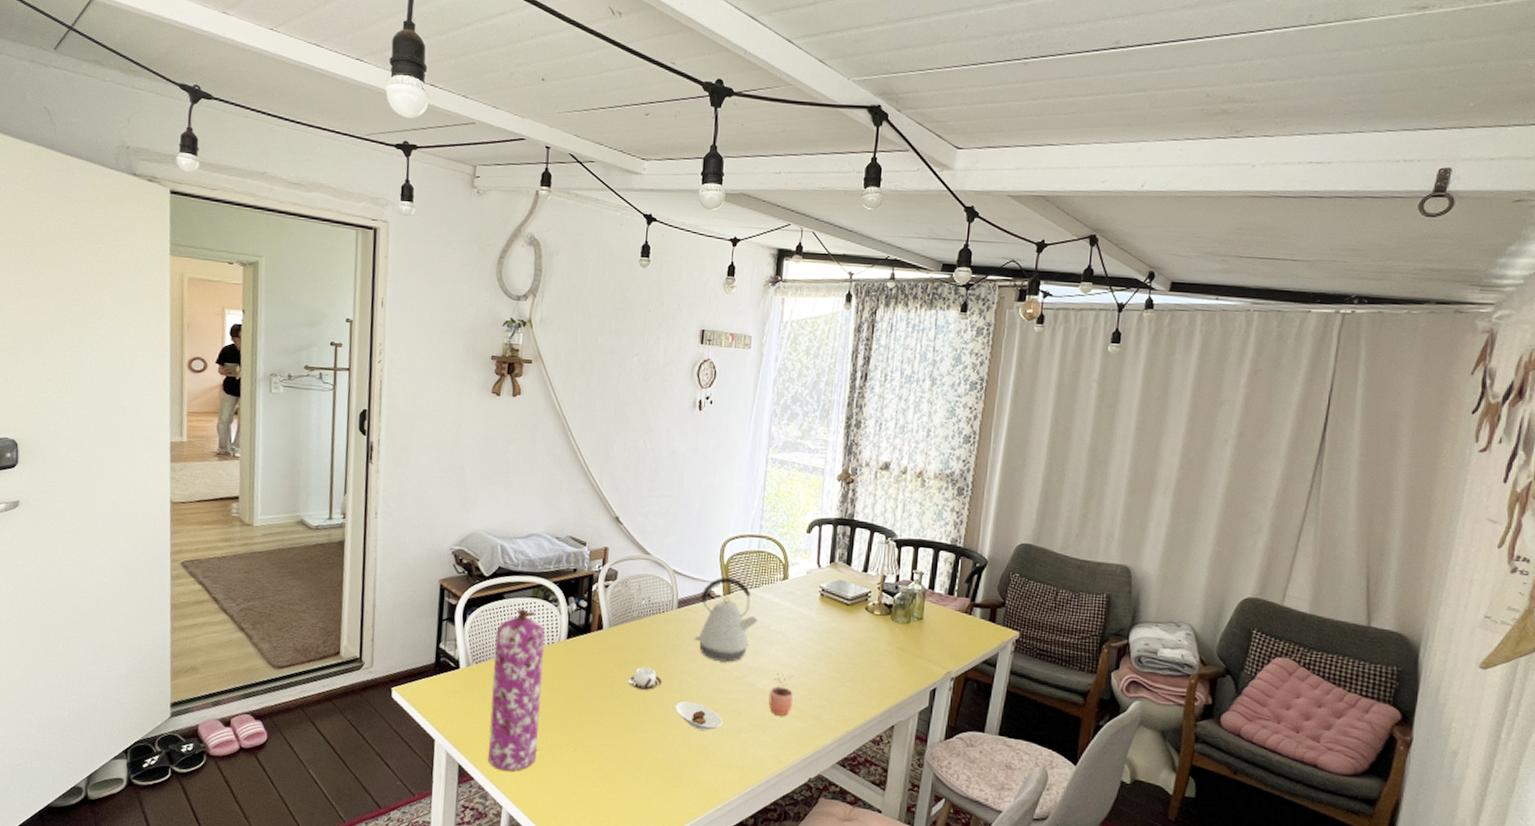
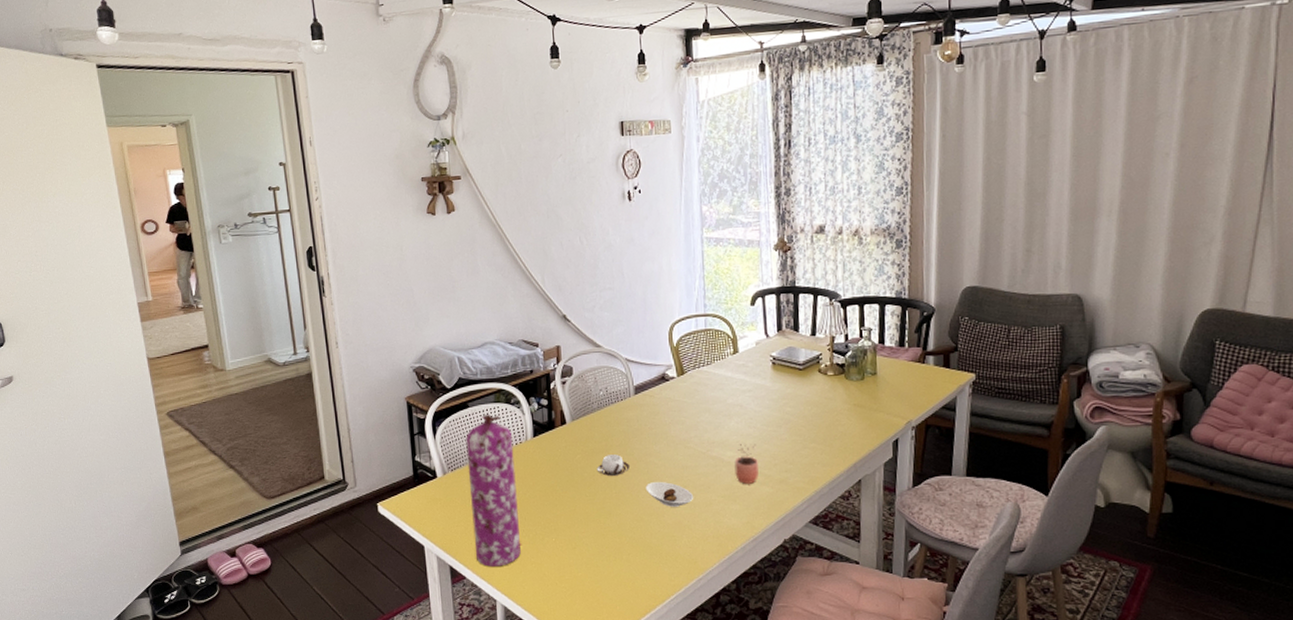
kettle: present [694,577,759,662] -> none [655,358,716,440]

